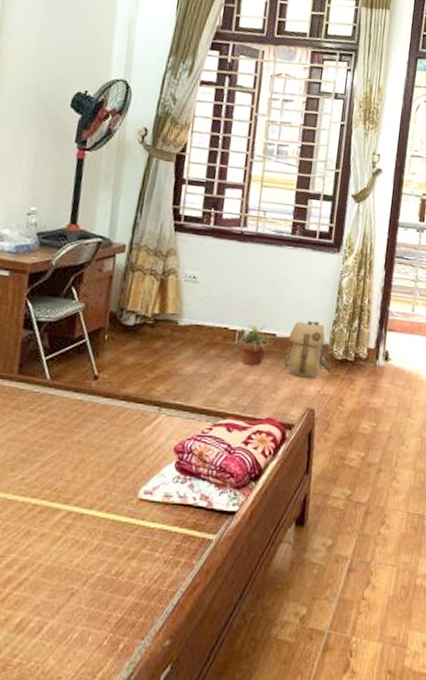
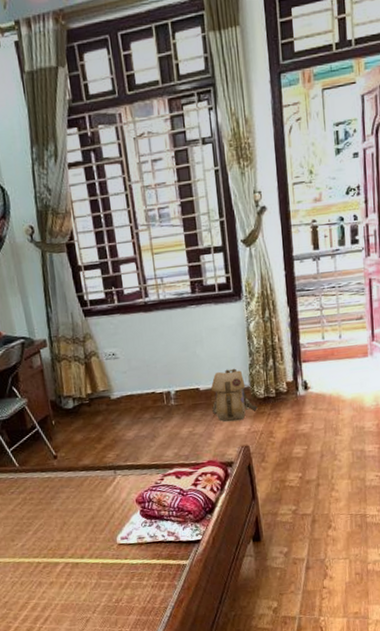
potted plant: present [234,324,277,366] -> none [164,381,200,420]

